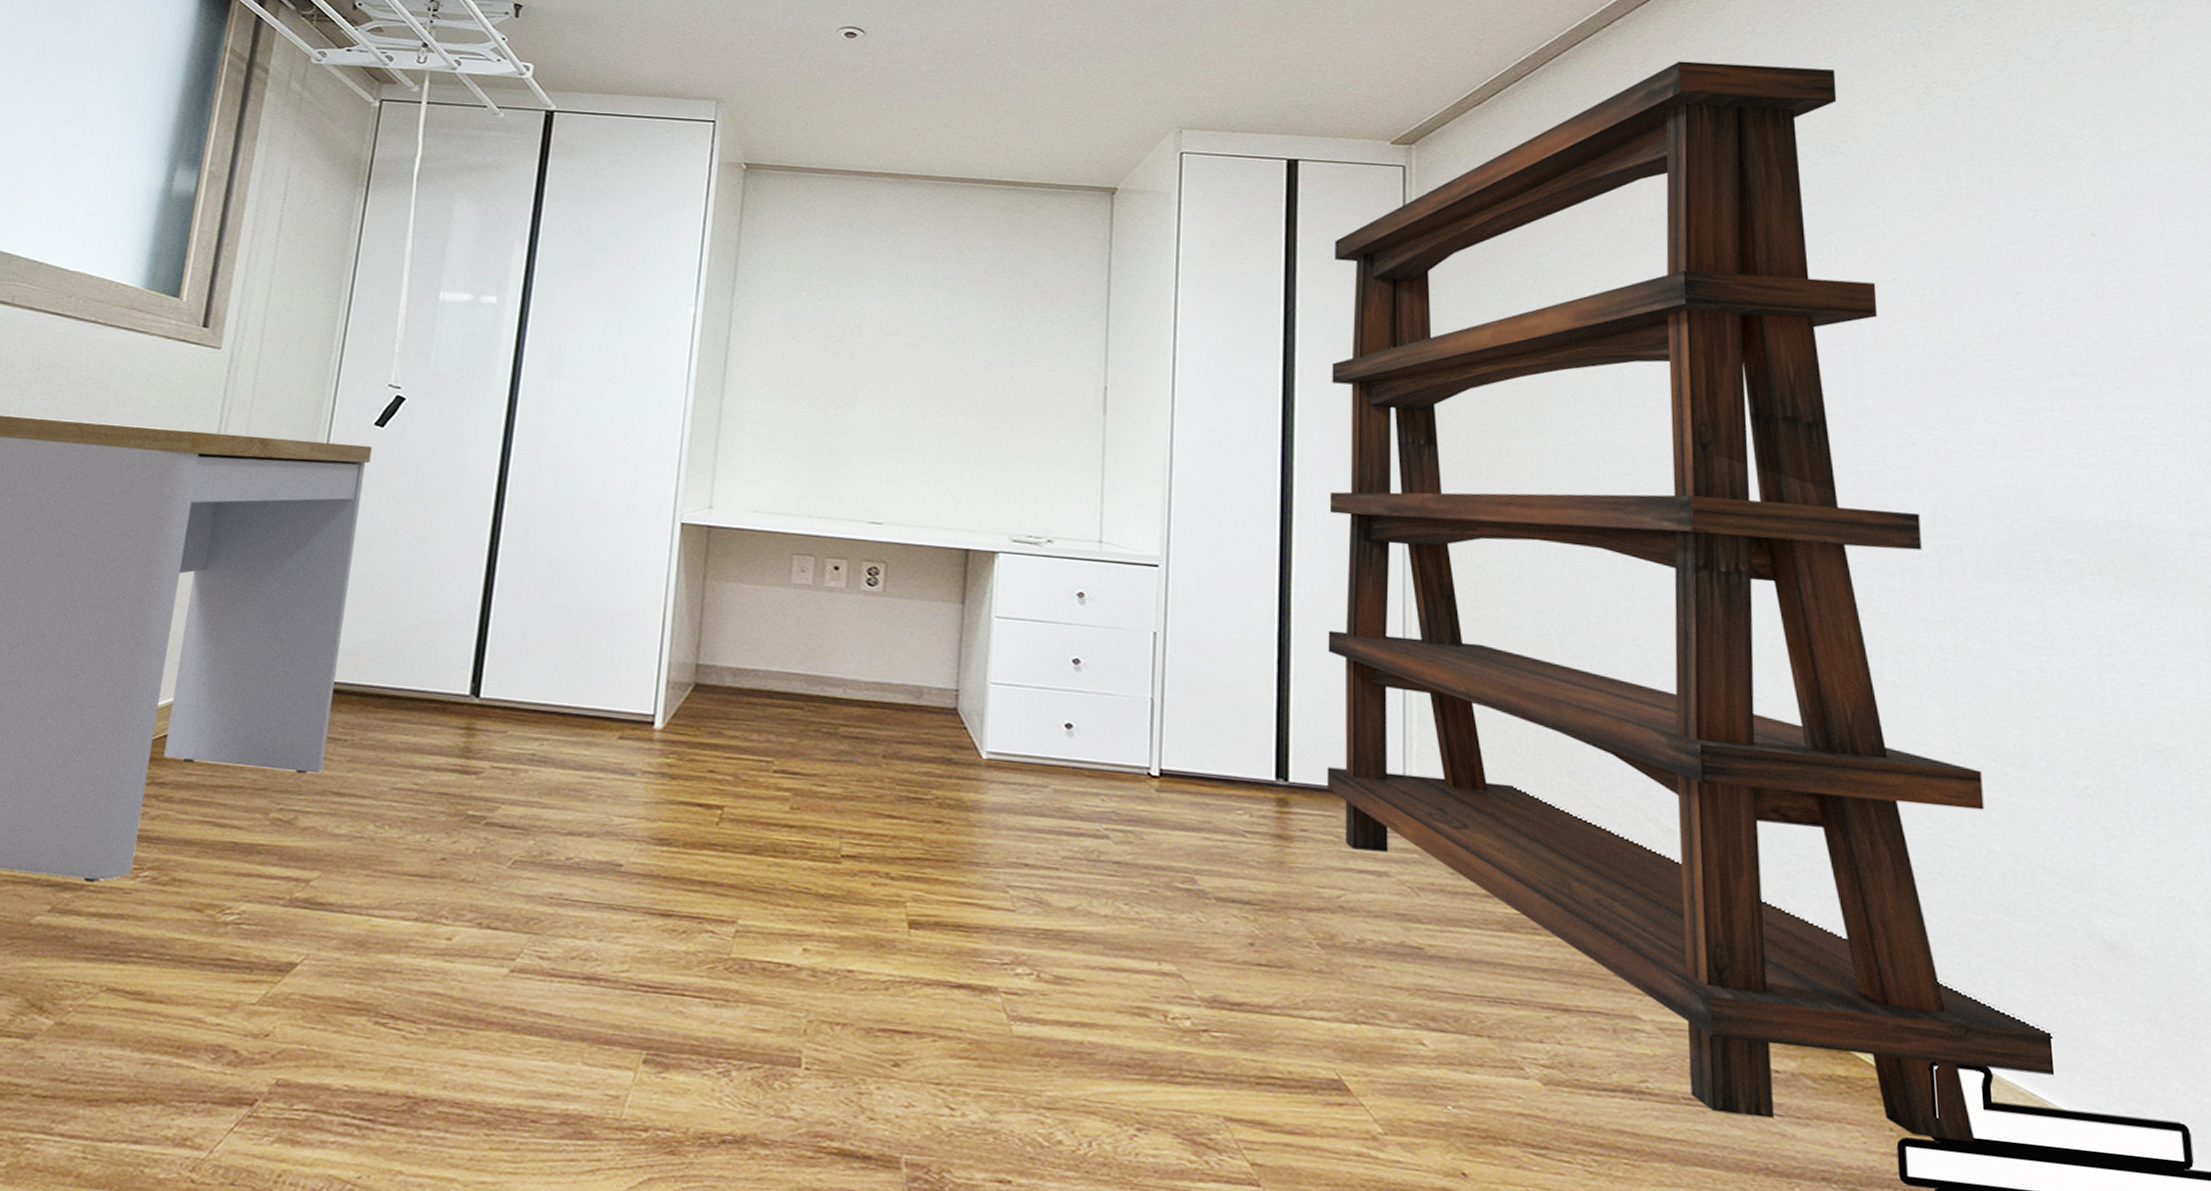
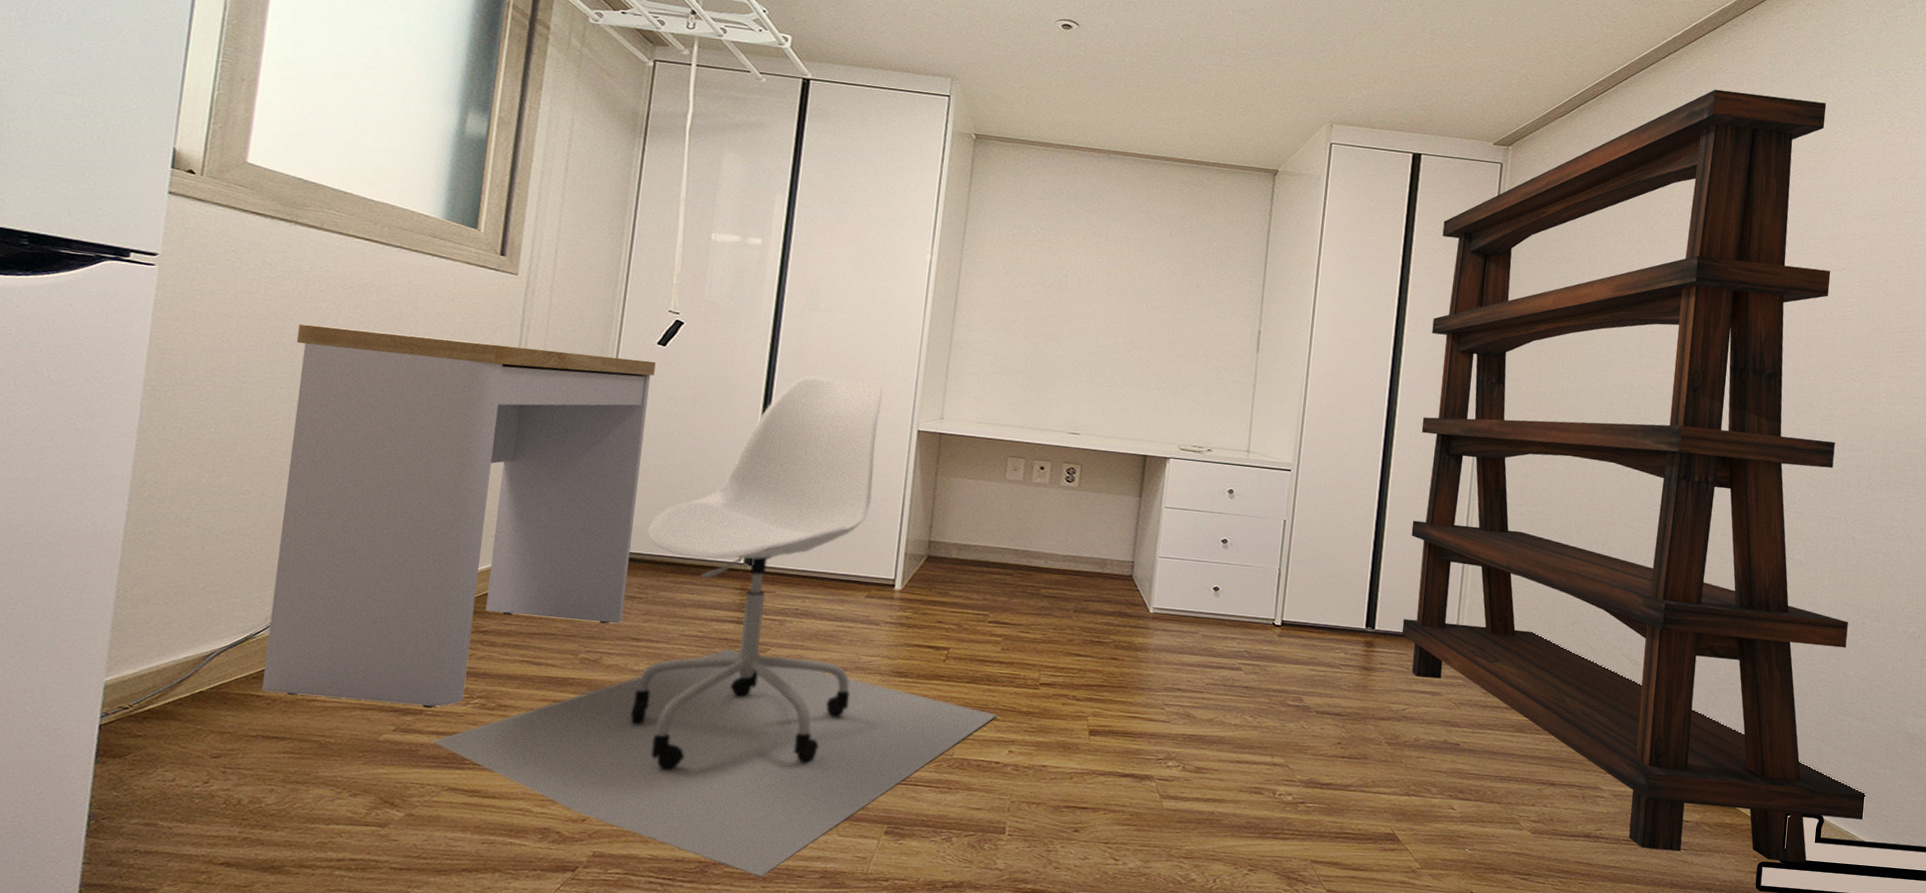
office chair: none [92,457,787,1121] -> present [432,375,998,877]

